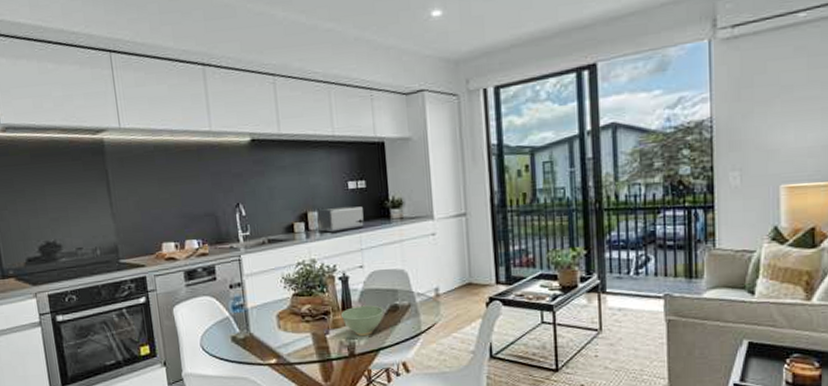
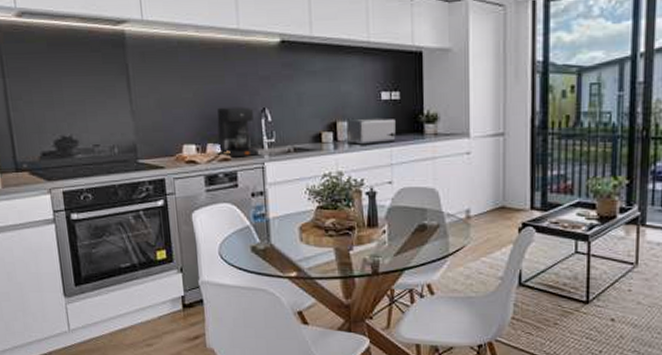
coffee maker: none [194,203,236,252] -> present [217,107,260,157]
bowl: present [340,305,384,337] -> none [365,223,411,255]

